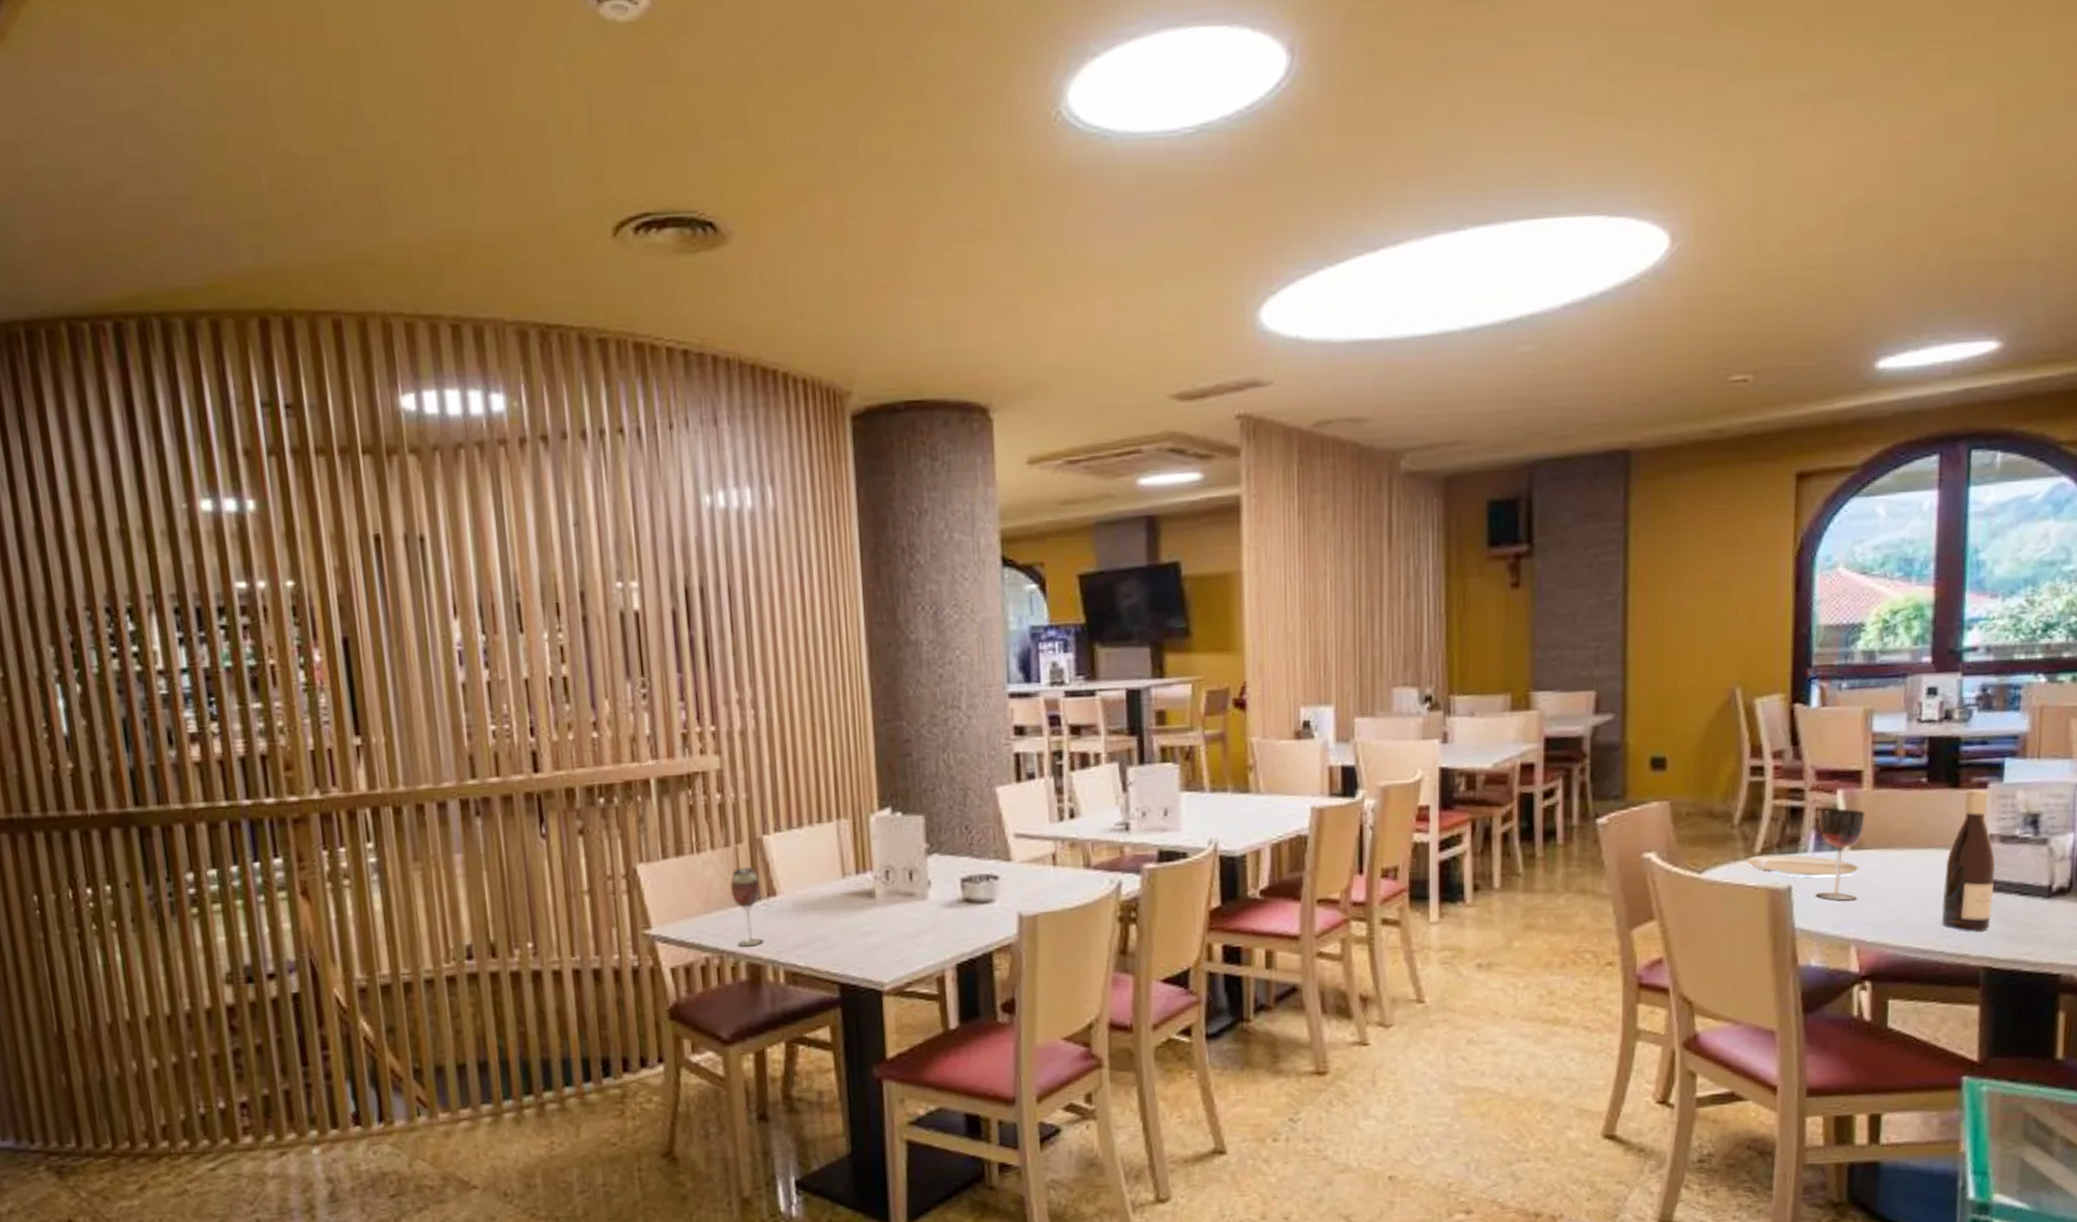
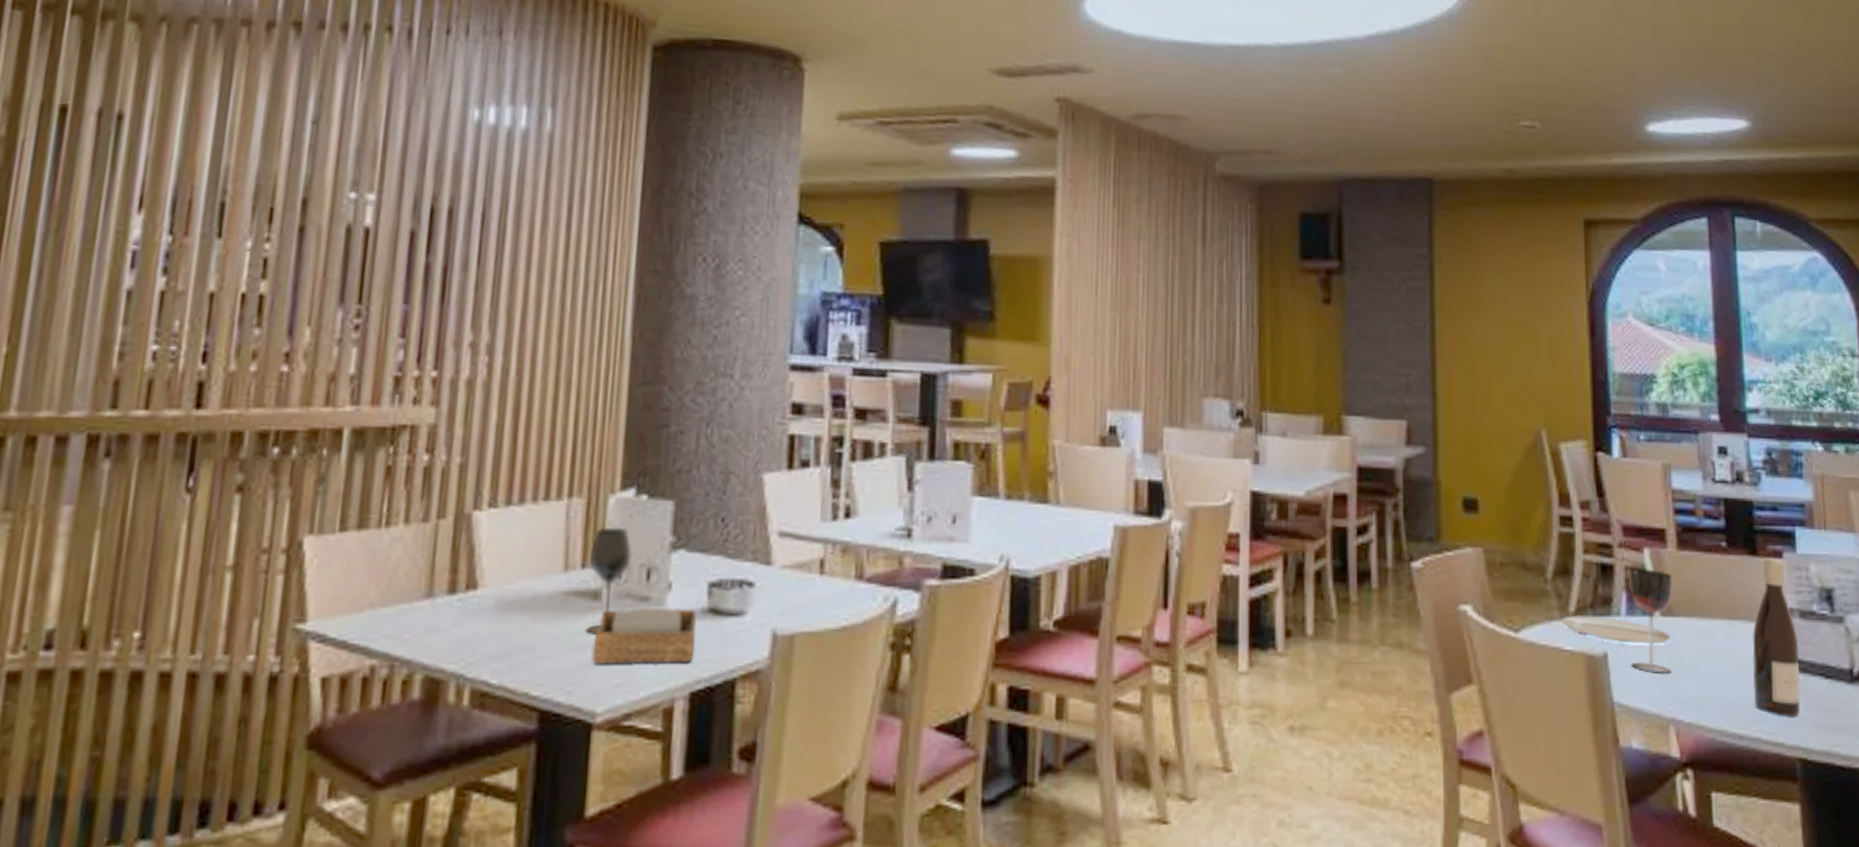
wineglass: present [730,866,763,947] -> none [417,549,461,654]
wineglass: none [860,840,896,925] -> present [586,527,633,635]
napkin holder: none [874,900,956,947] -> present [592,607,698,665]

